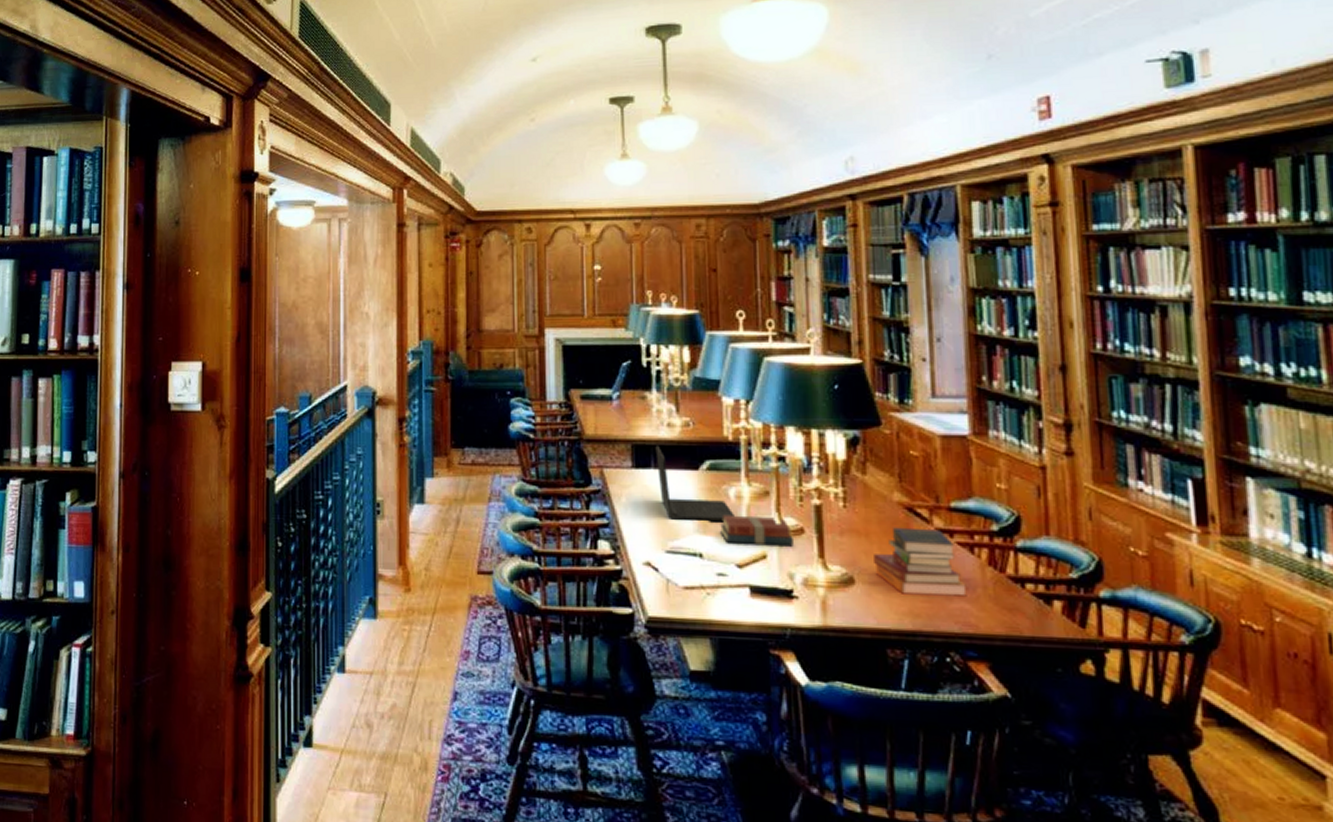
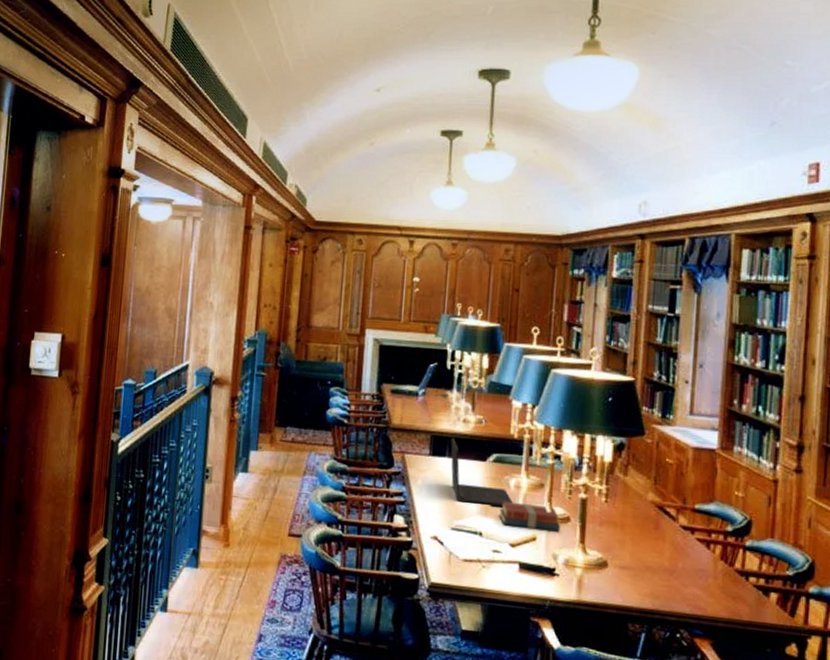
books: present [874,527,967,597] -> none [626,522,701,584]

